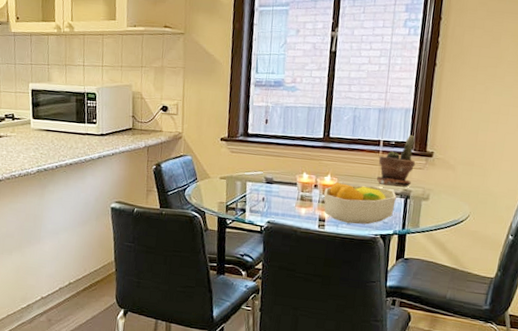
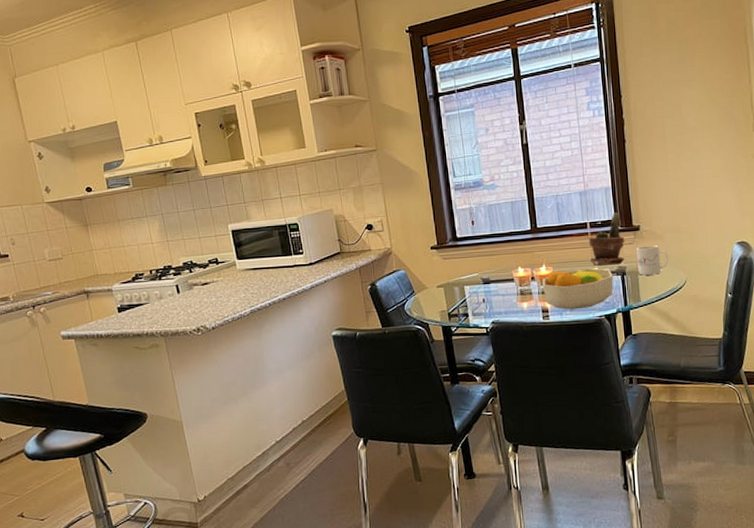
mug: none [422,173,457,204] -> present [637,245,669,275]

